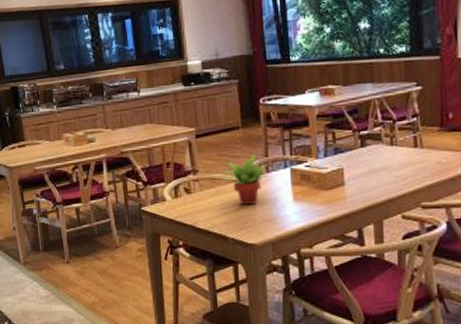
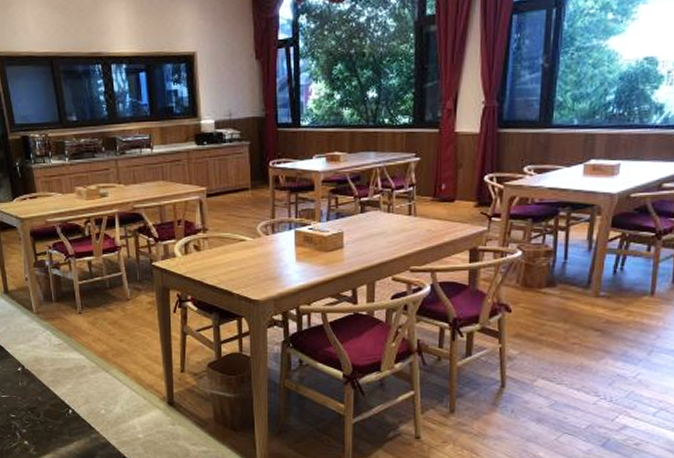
succulent plant: present [224,154,269,206] -> none [232,215,275,264]

